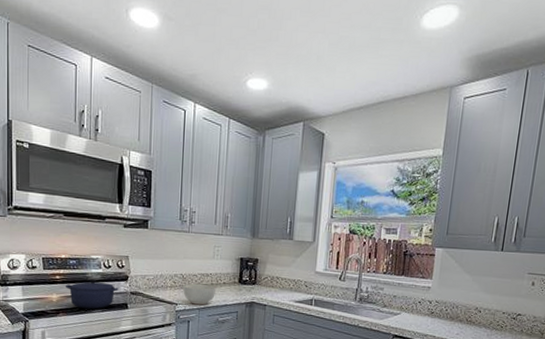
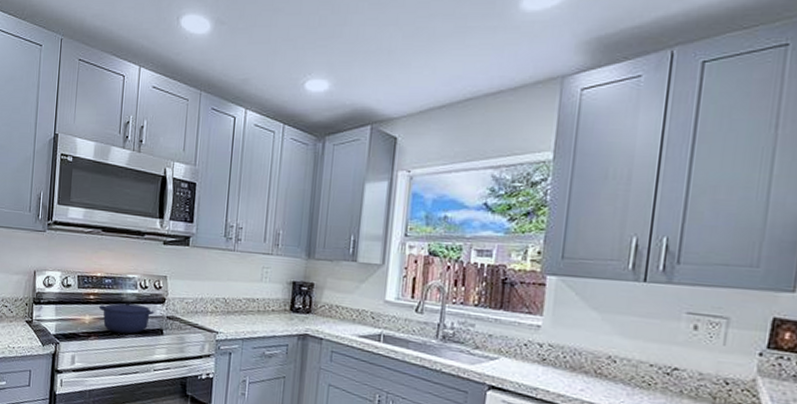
bowl: present [183,283,217,305] -> none [225,309,264,335]

